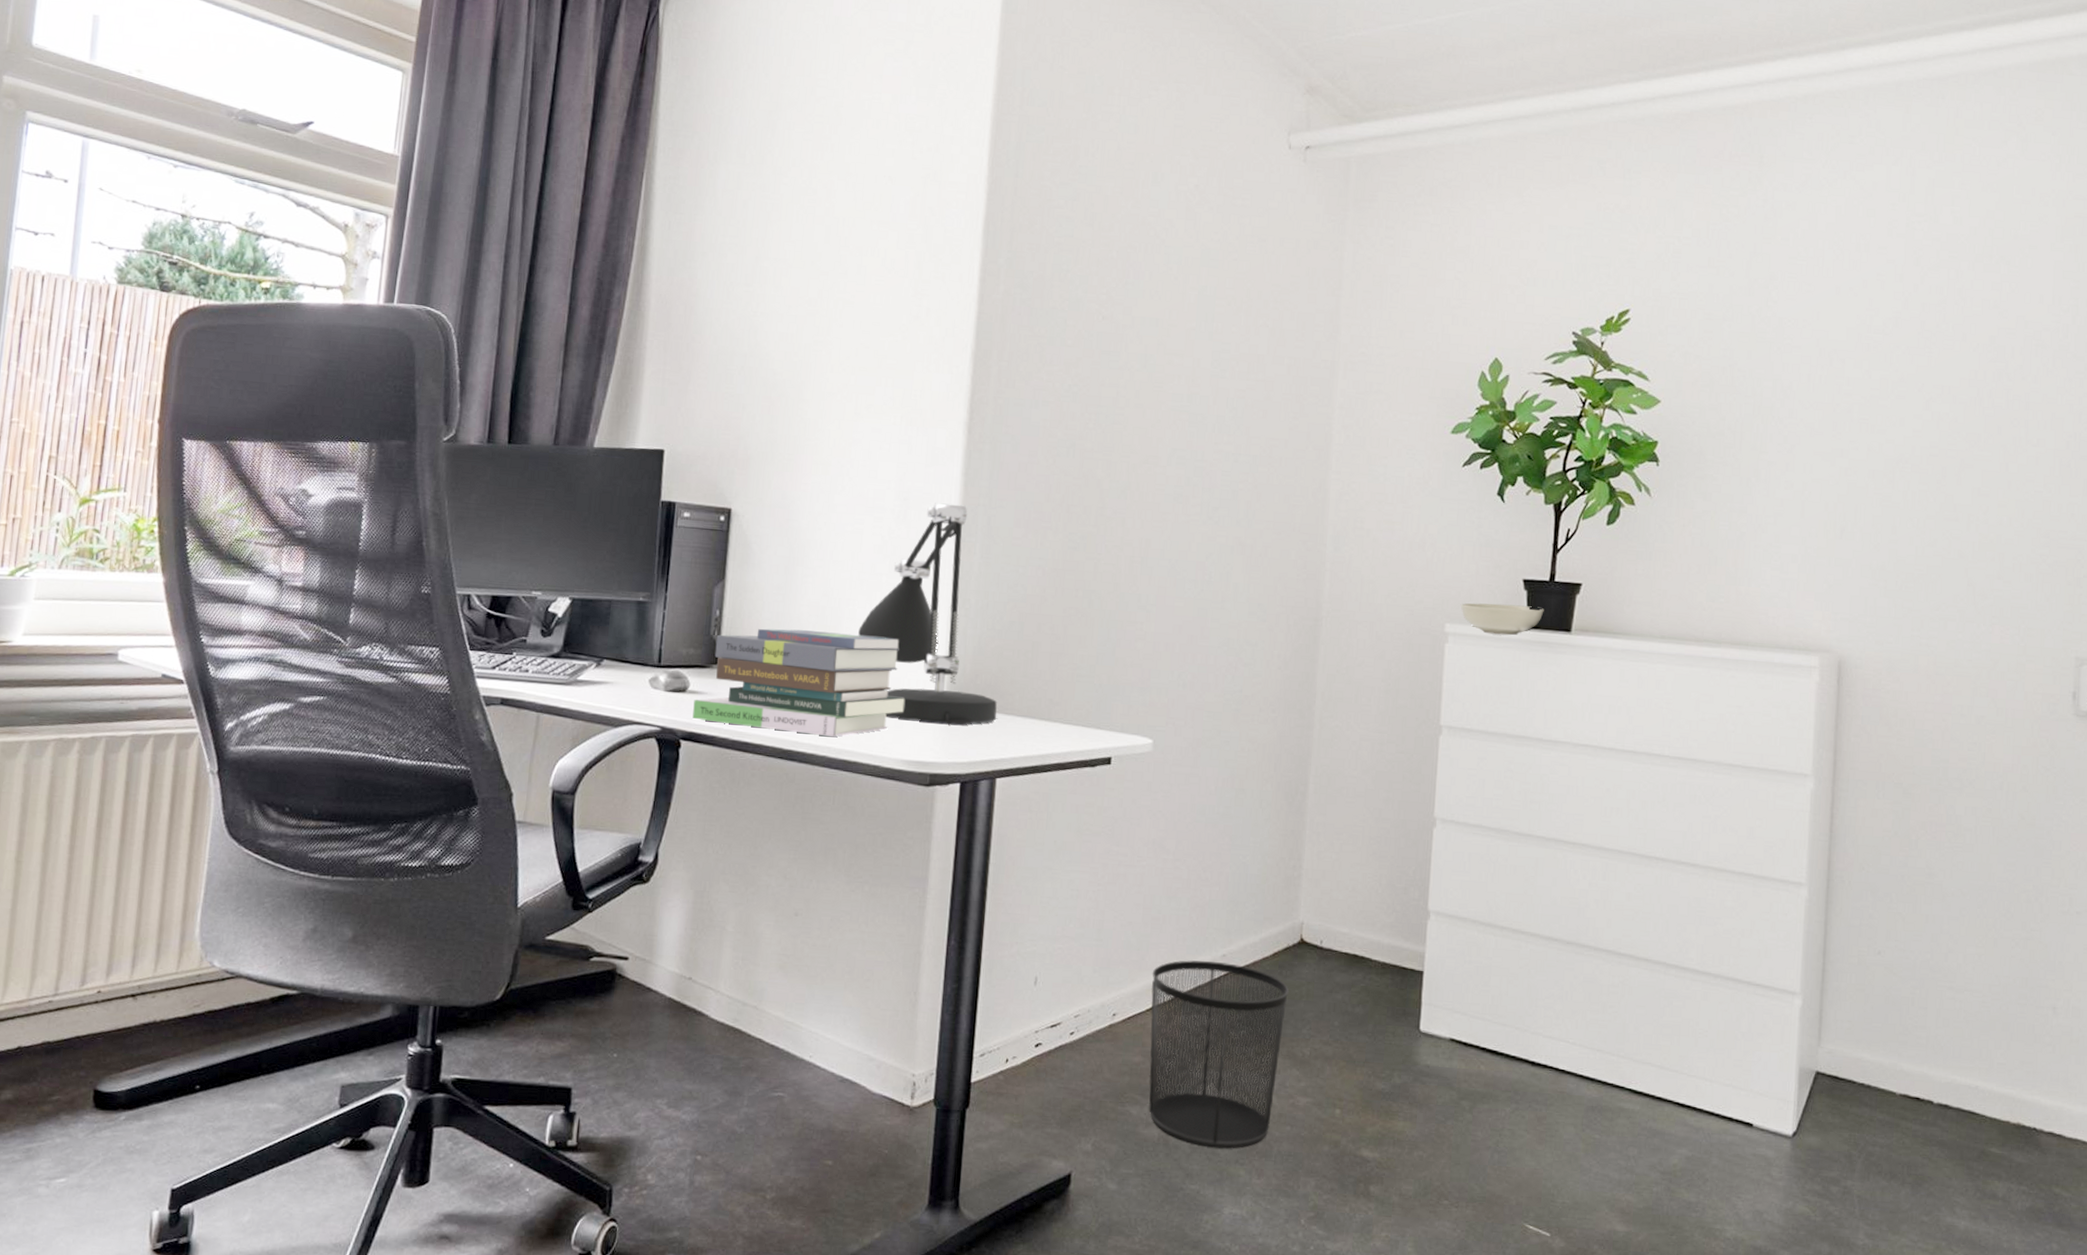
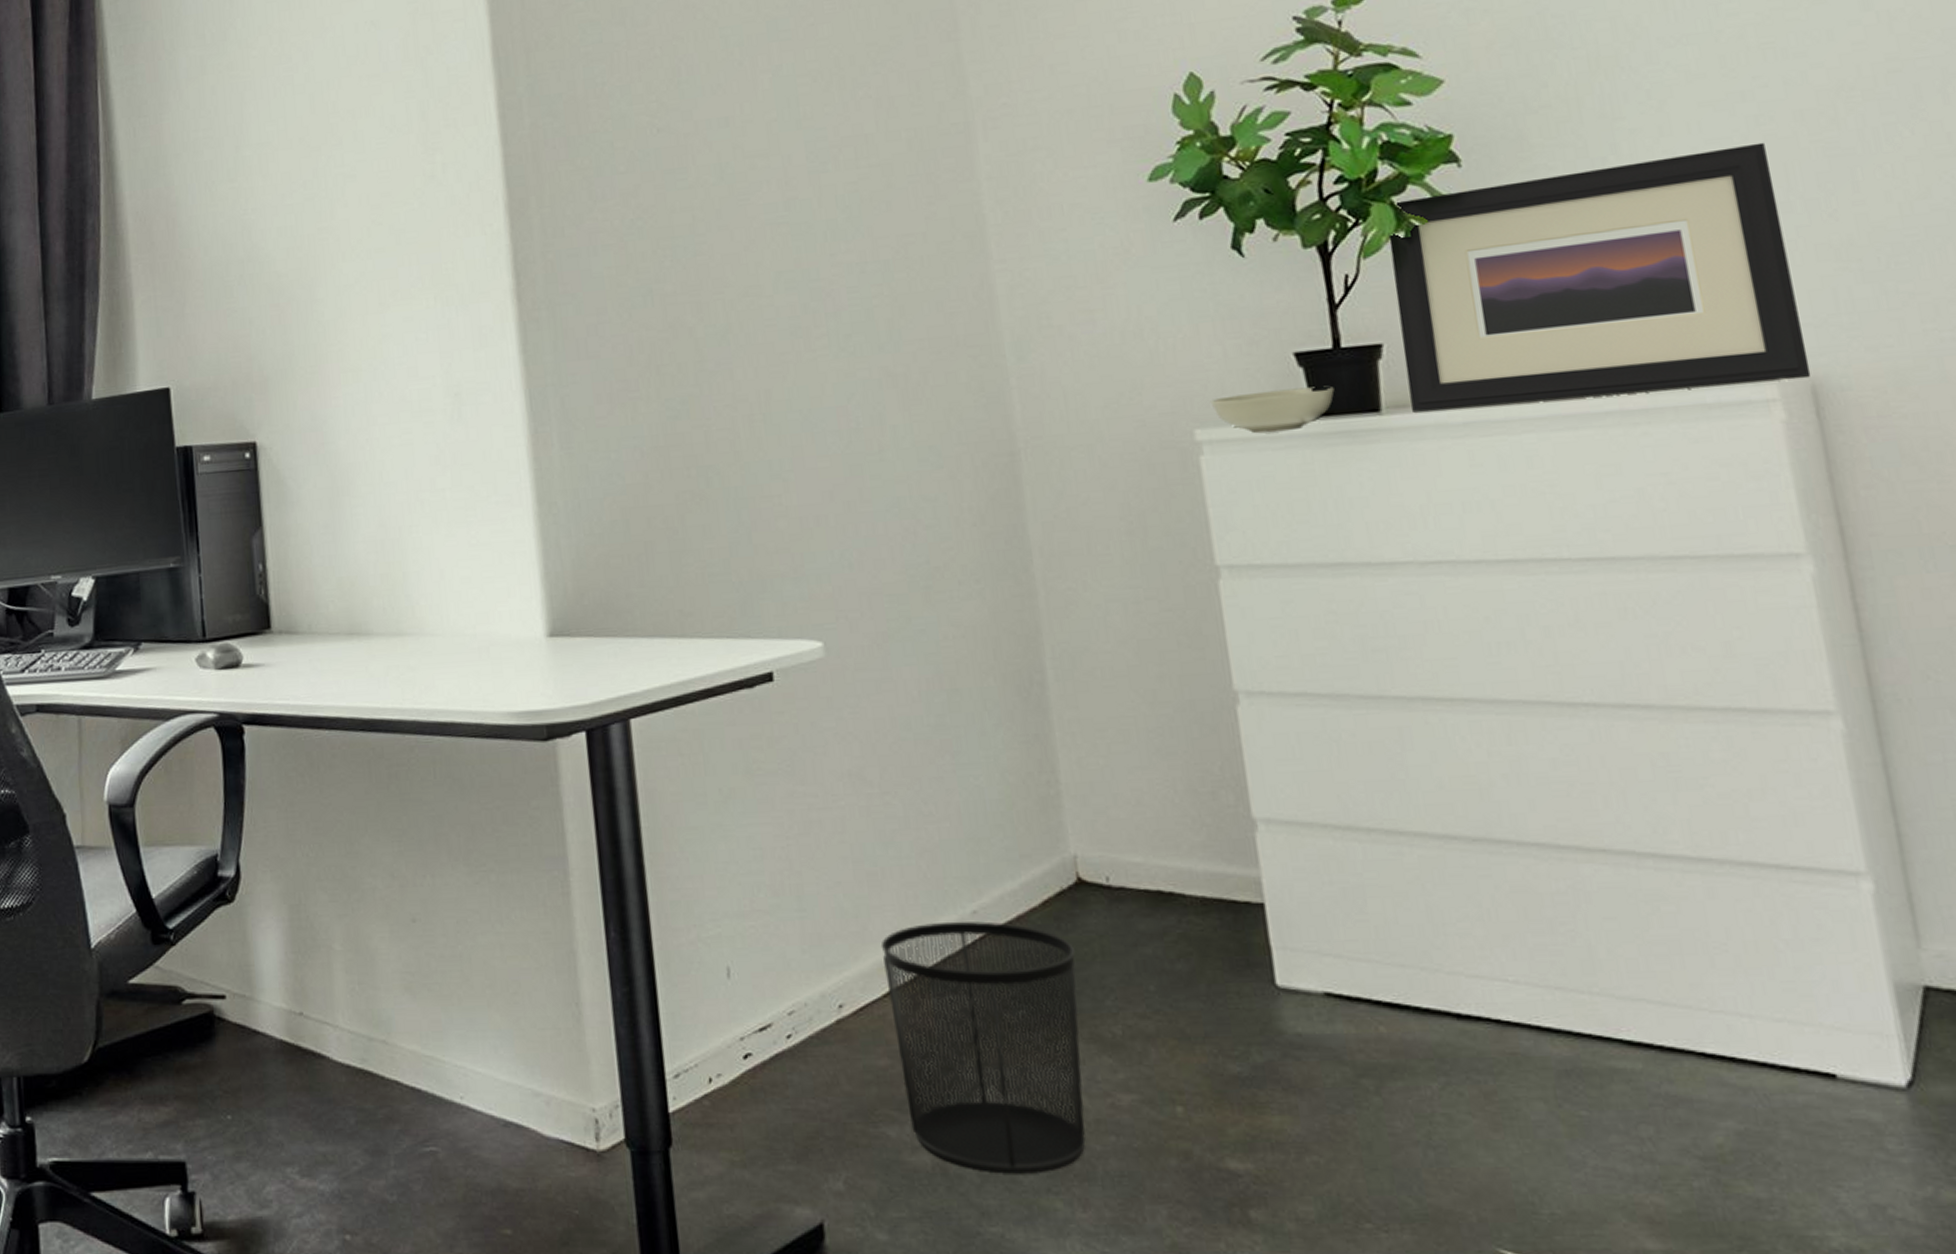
books: present [692,628,905,737] -> none [250,564,500,699]
desk lamp: present [858,503,997,725] -> none [428,389,617,662]
picture frame: none [1590,482,1847,656] -> present [1388,142,1811,413]

